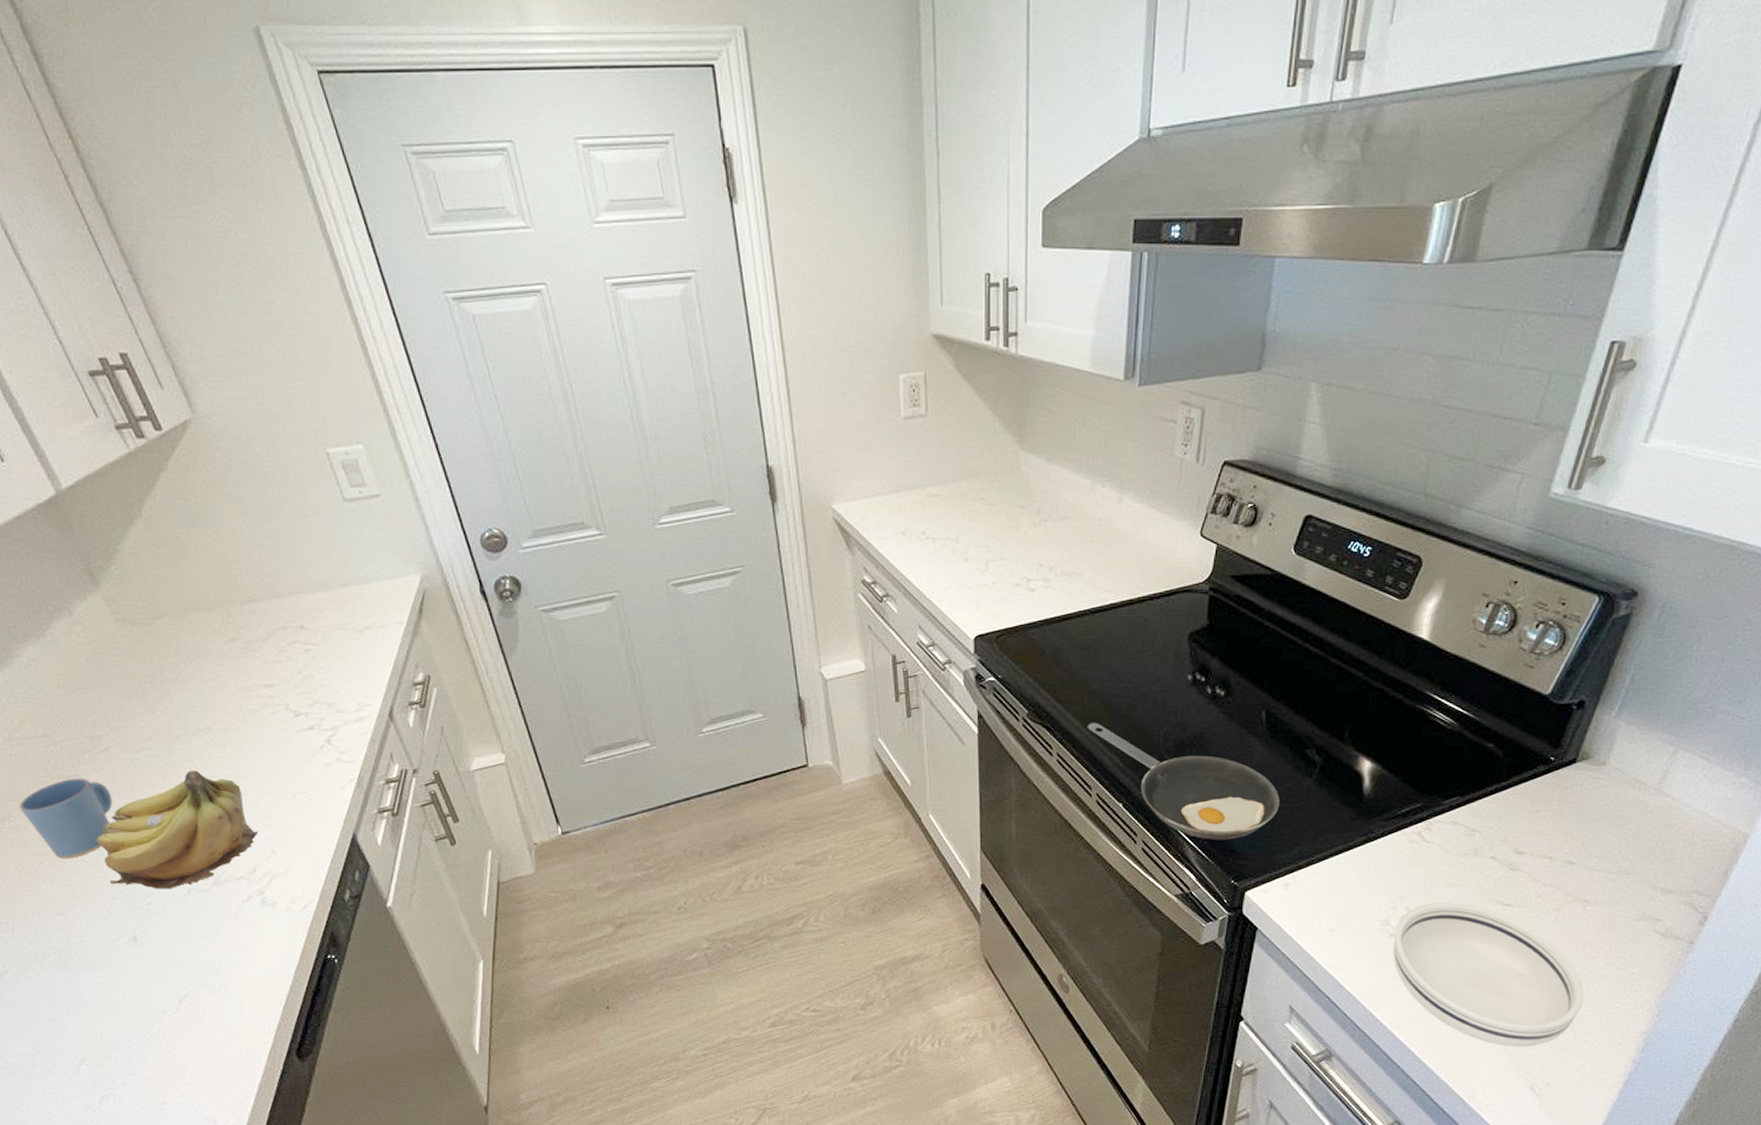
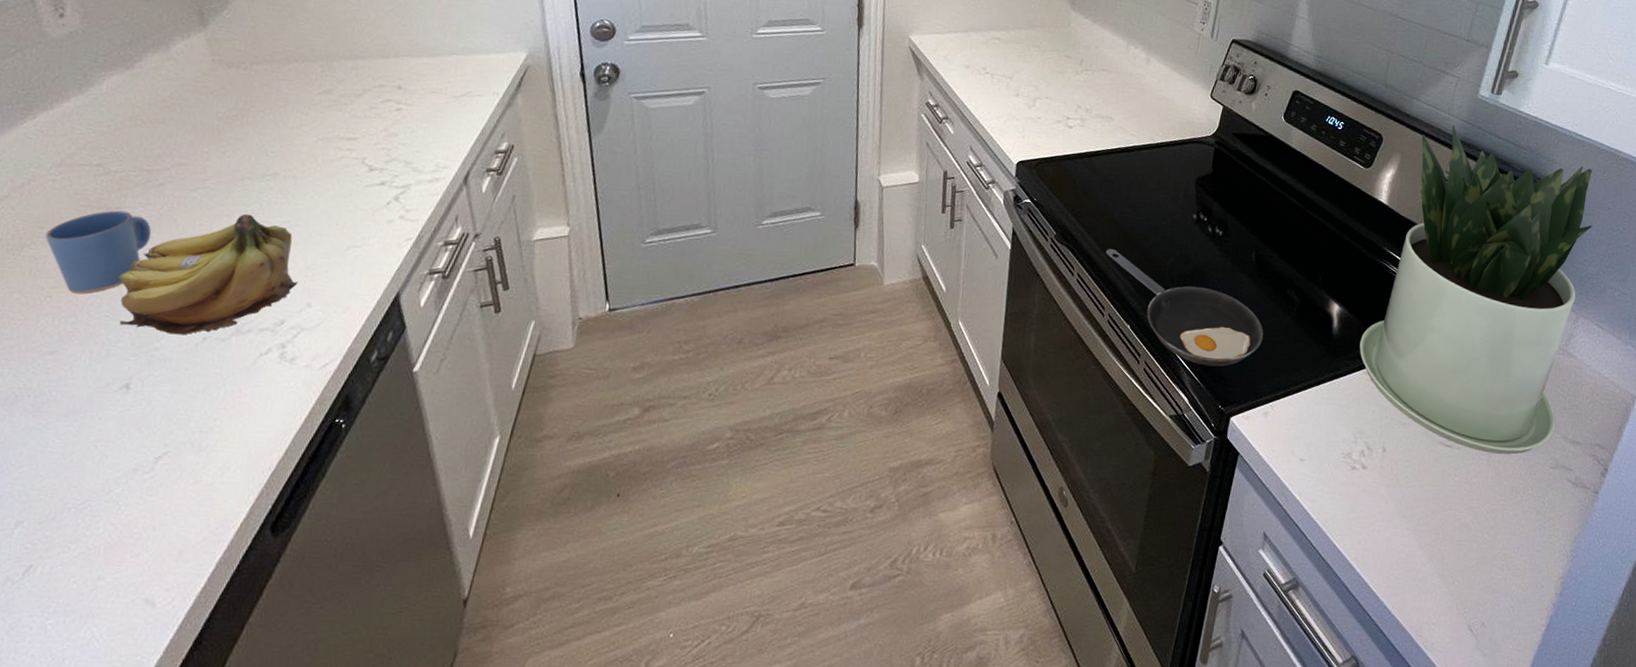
bowl: present [1393,903,1584,1047] -> none [1353,439,1512,586]
planter: none [1397,534,1704,909] -> present [1359,124,1592,455]

